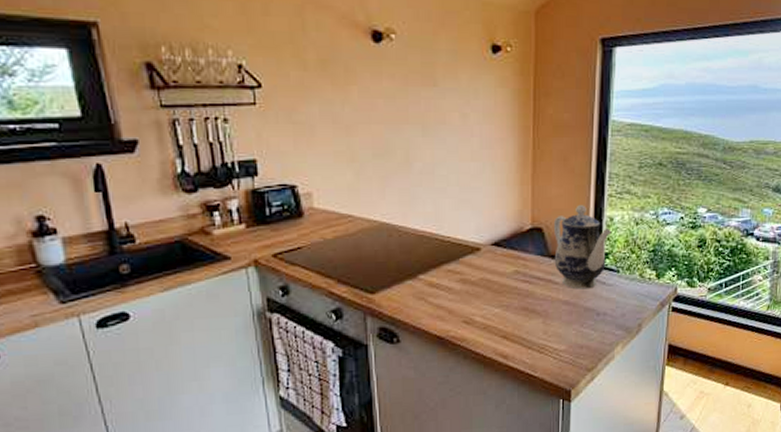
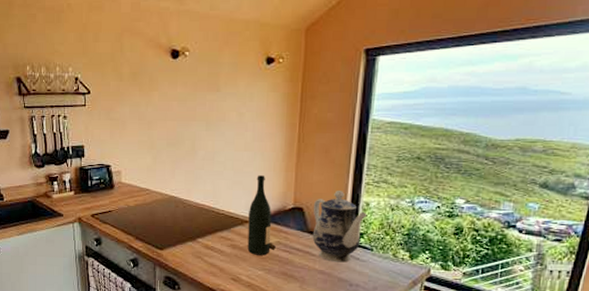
wine bottle: none [480,191,513,290] -> present [247,175,276,255]

